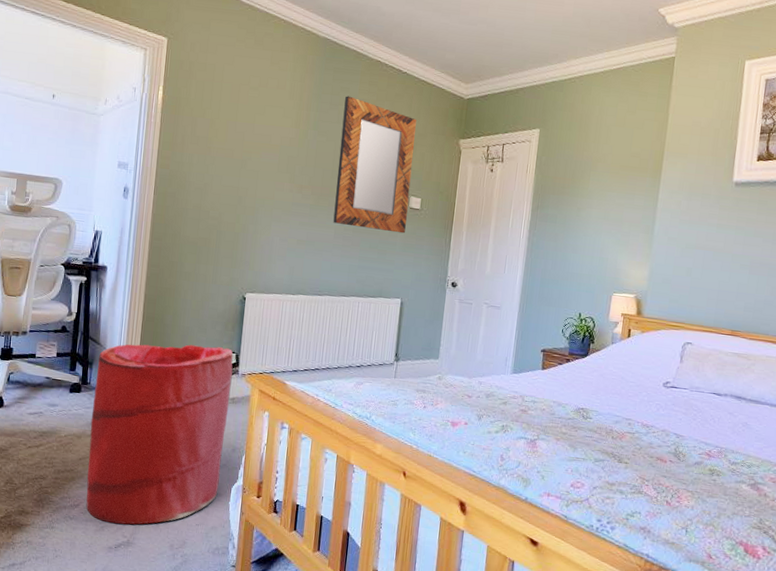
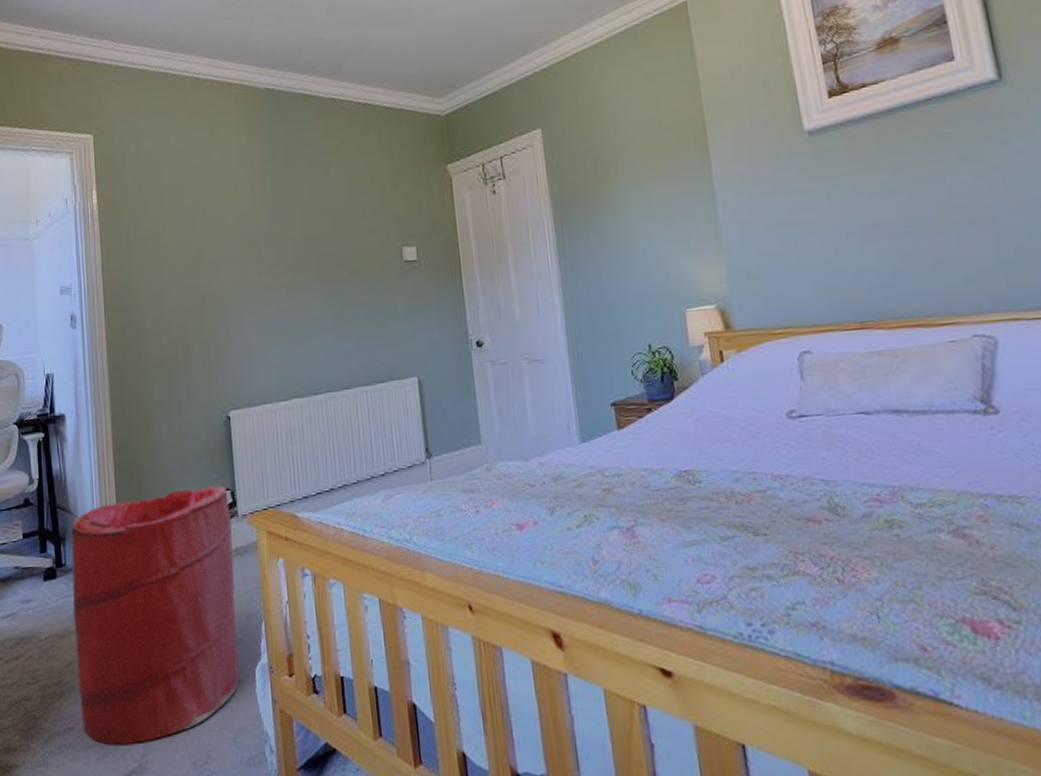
home mirror: present [333,96,417,234] -> none [302,147,405,301]

